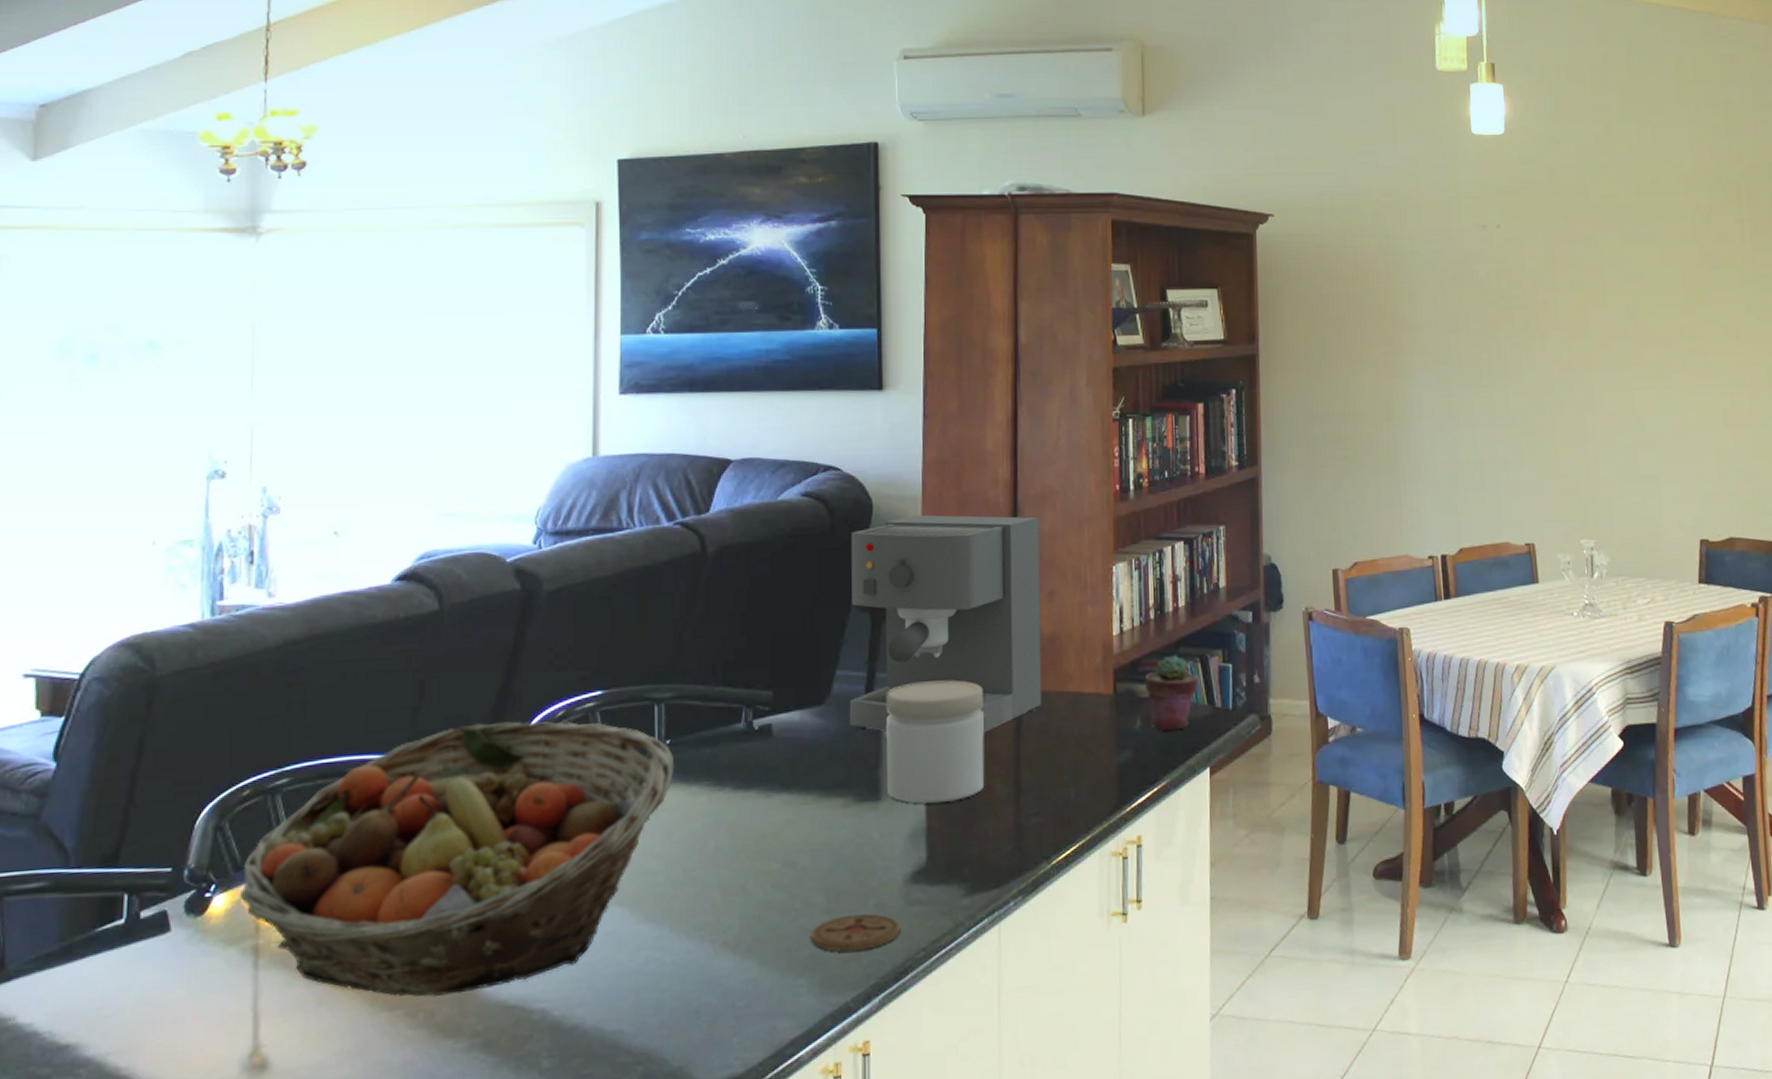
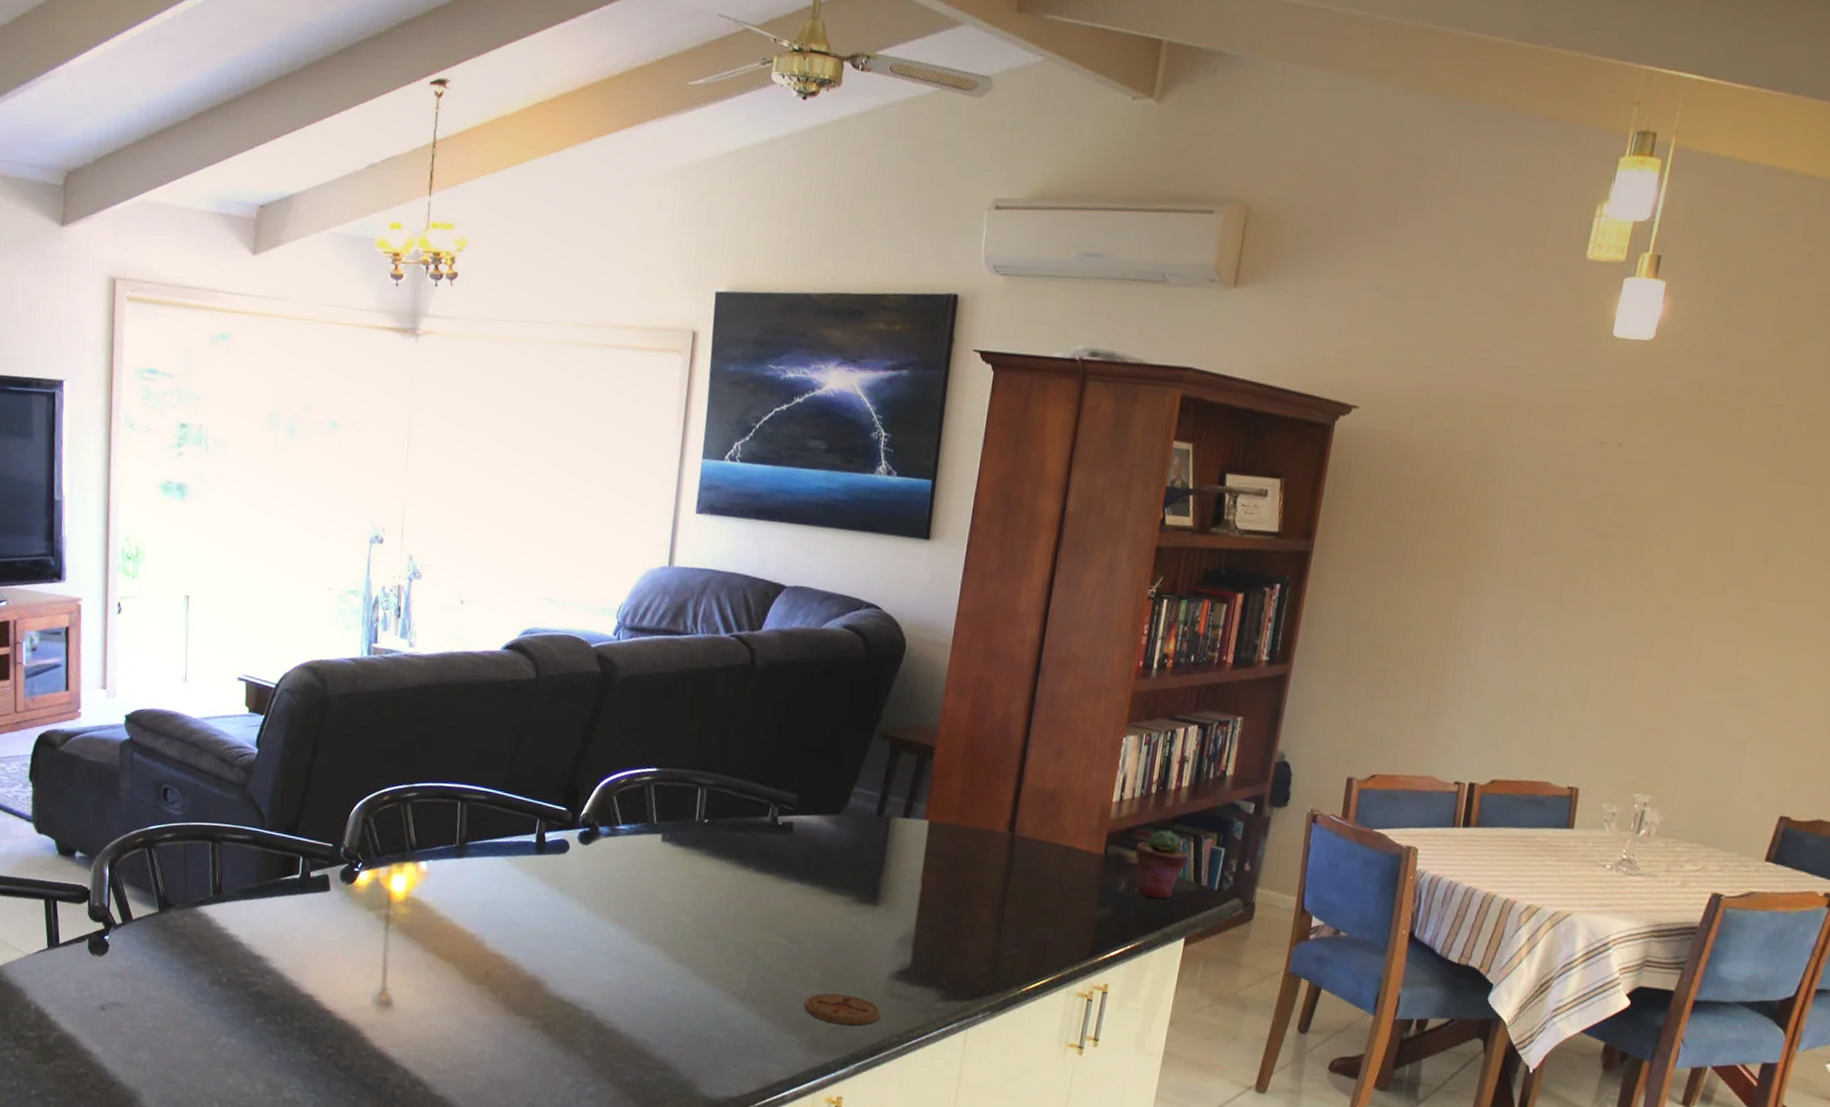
fruit basket: present [239,721,675,998] -> none [377,776,710,986]
coffee maker: present [849,514,1042,733] -> none [859,660,1059,866]
jar: present [885,680,985,804] -> none [885,810,982,920]

